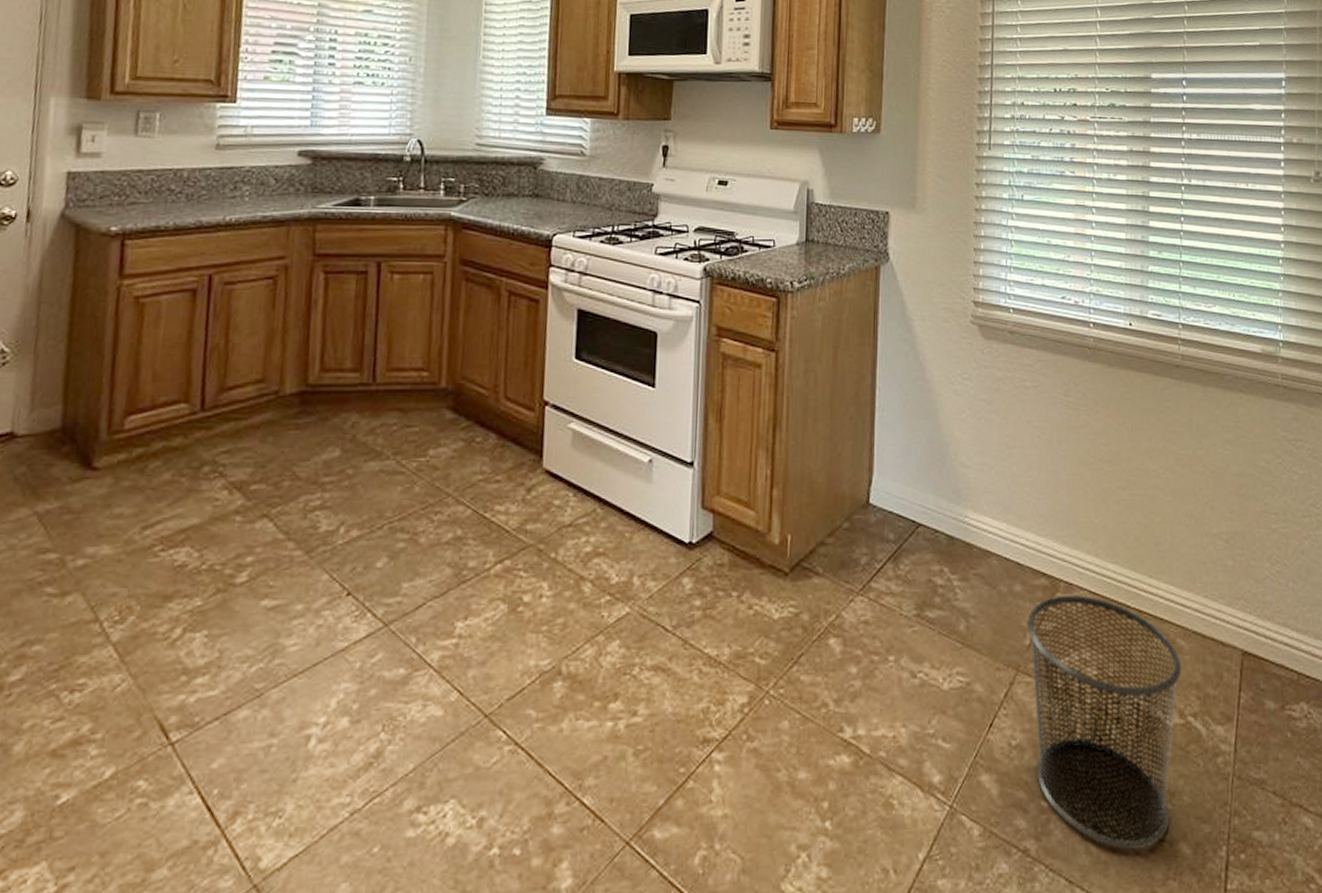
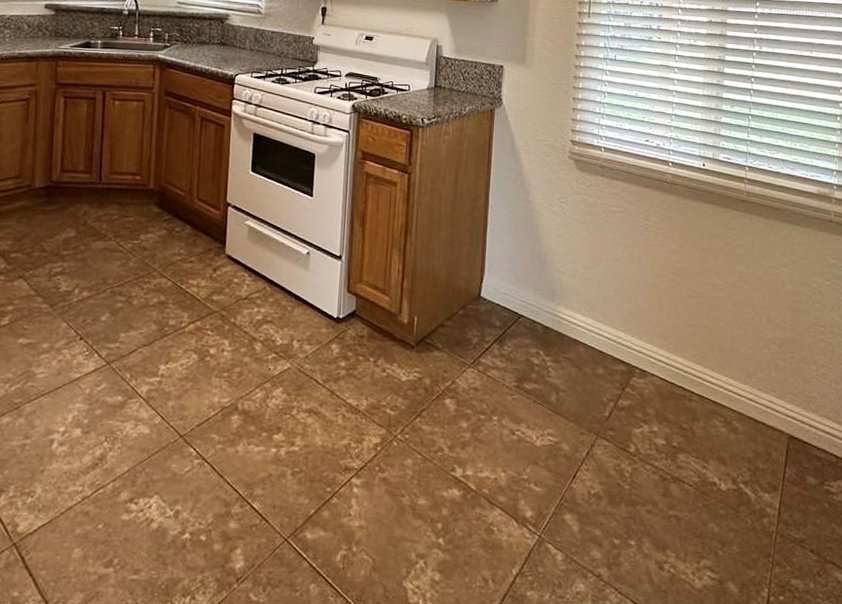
trash can: present [1027,594,1182,850] -> none [607,379,736,584]

